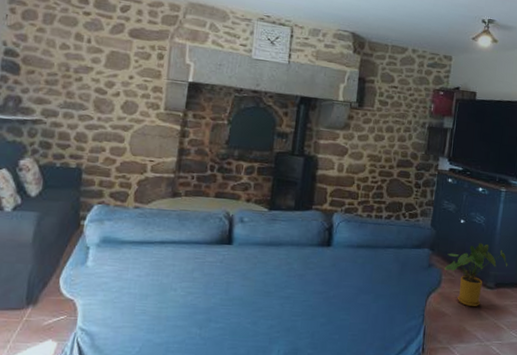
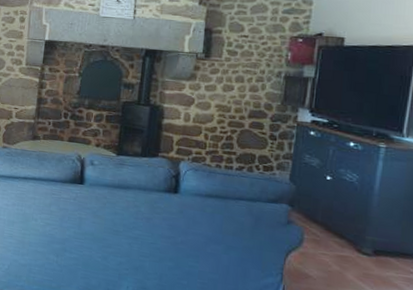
house plant: present [444,243,508,307] -> none [306,203,391,273]

